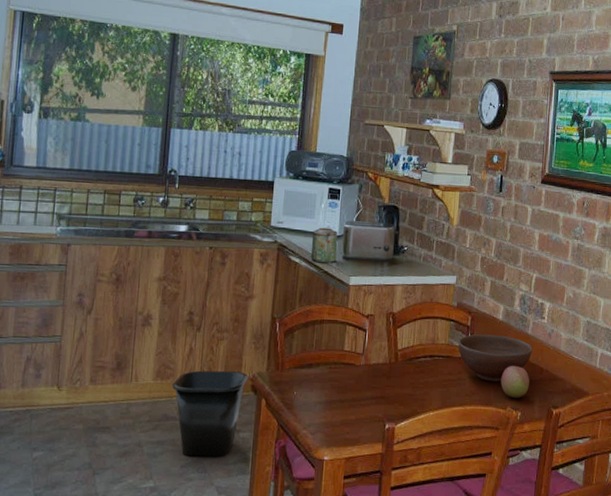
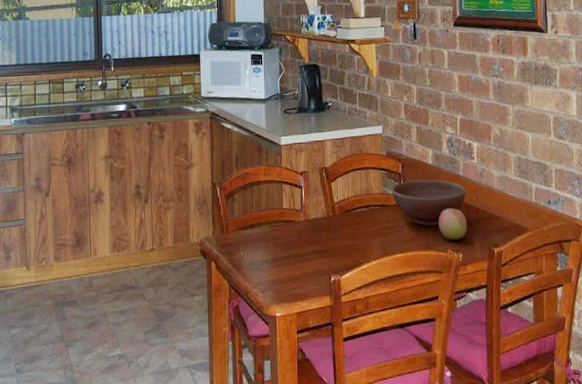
waste bin: present [172,370,248,457] -> none [128,238,196,323]
canister: present [310,227,338,264] -> none [240,92,266,127]
toaster: present [341,220,399,263] -> none [268,81,322,122]

